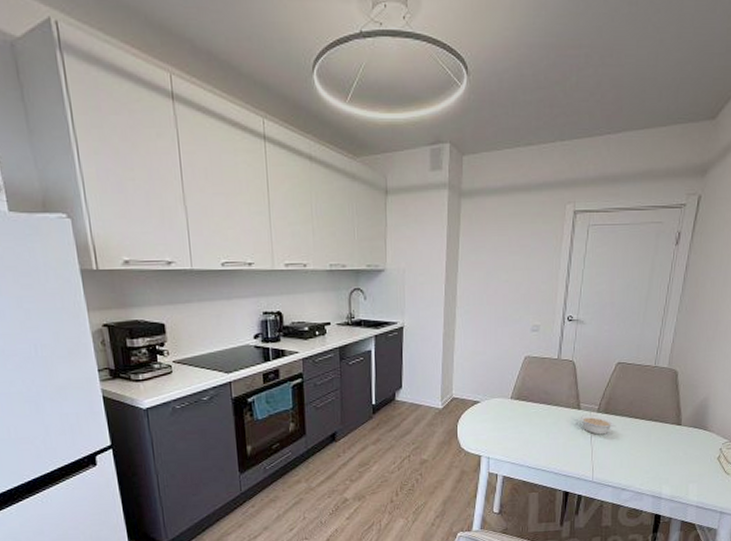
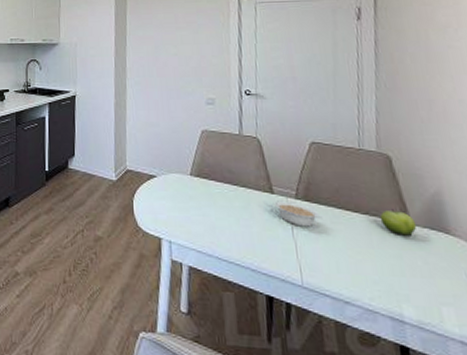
fruit: none [659,415,685,435] -> present [379,209,417,236]

